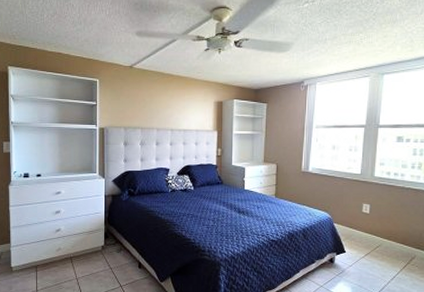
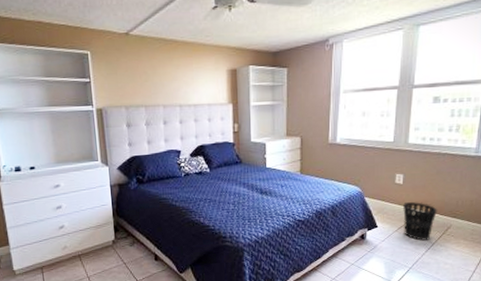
wastebasket: none [370,231,402,269] -> present [403,202,437,241]

